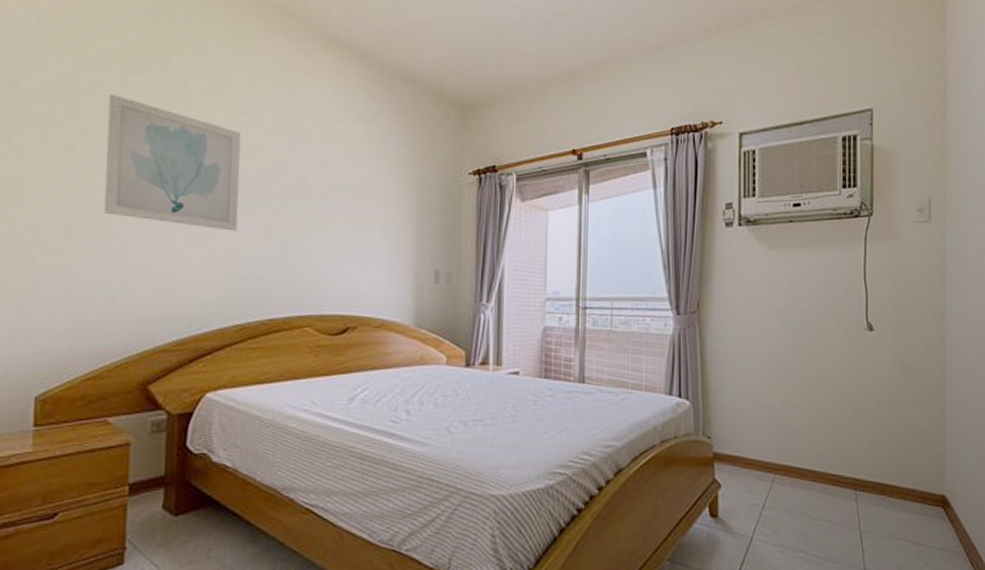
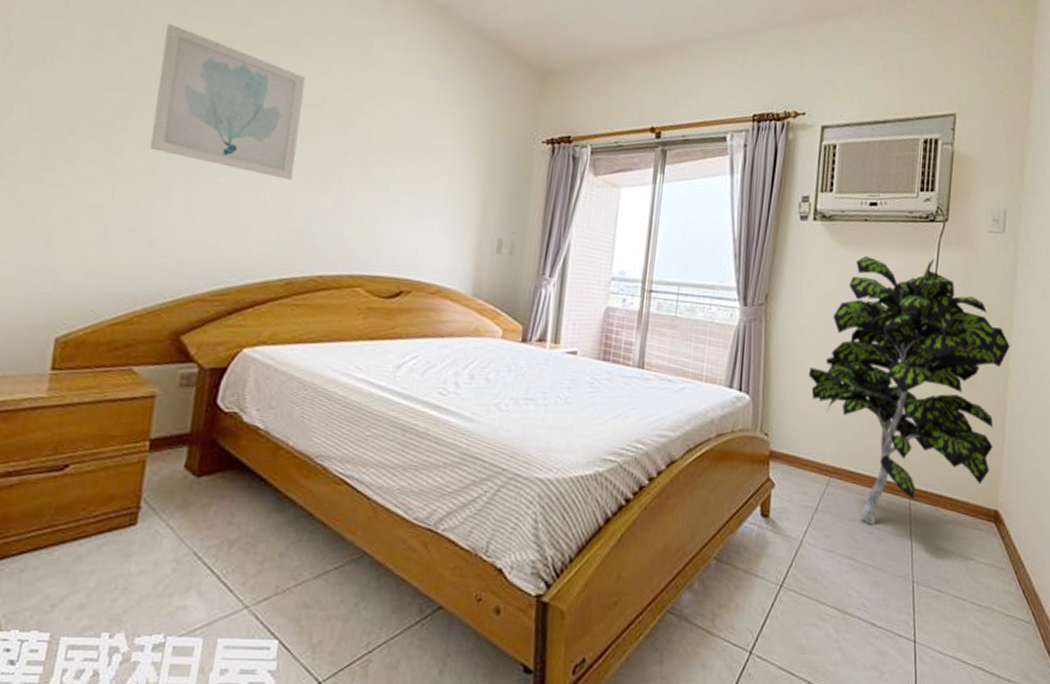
indoor plant: none [745,253,945,518] -> present [808,256,1010,525]

